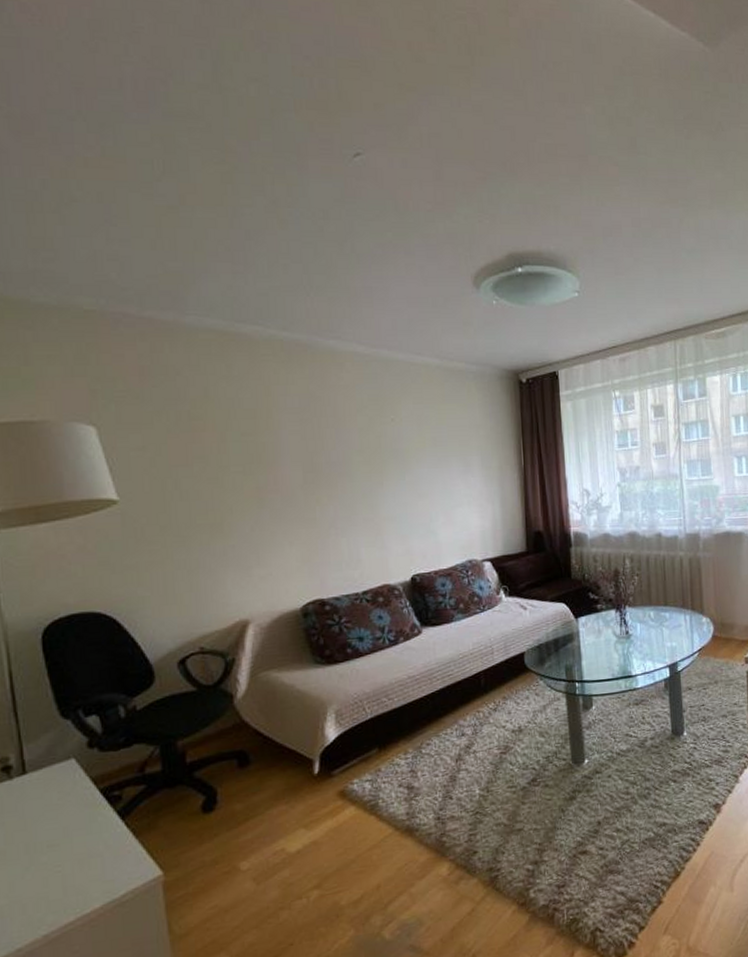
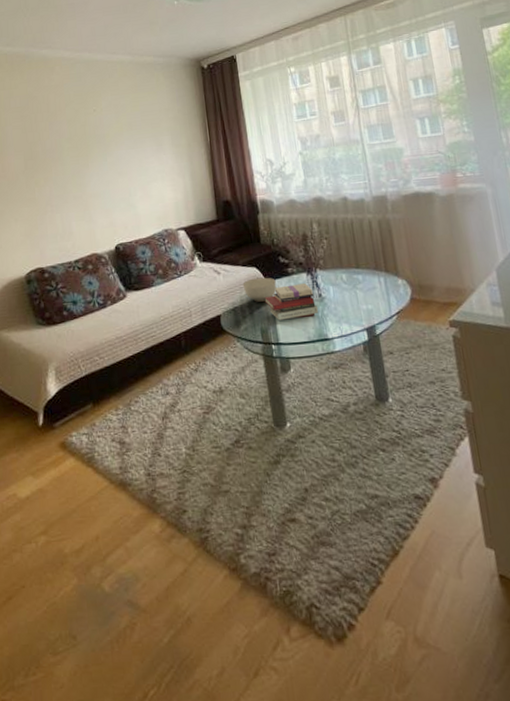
bowl: none [549,613,584,640] -> present [242,277,277,303]
books: none [571,620,625,658] -> present [264,283,319,321]

